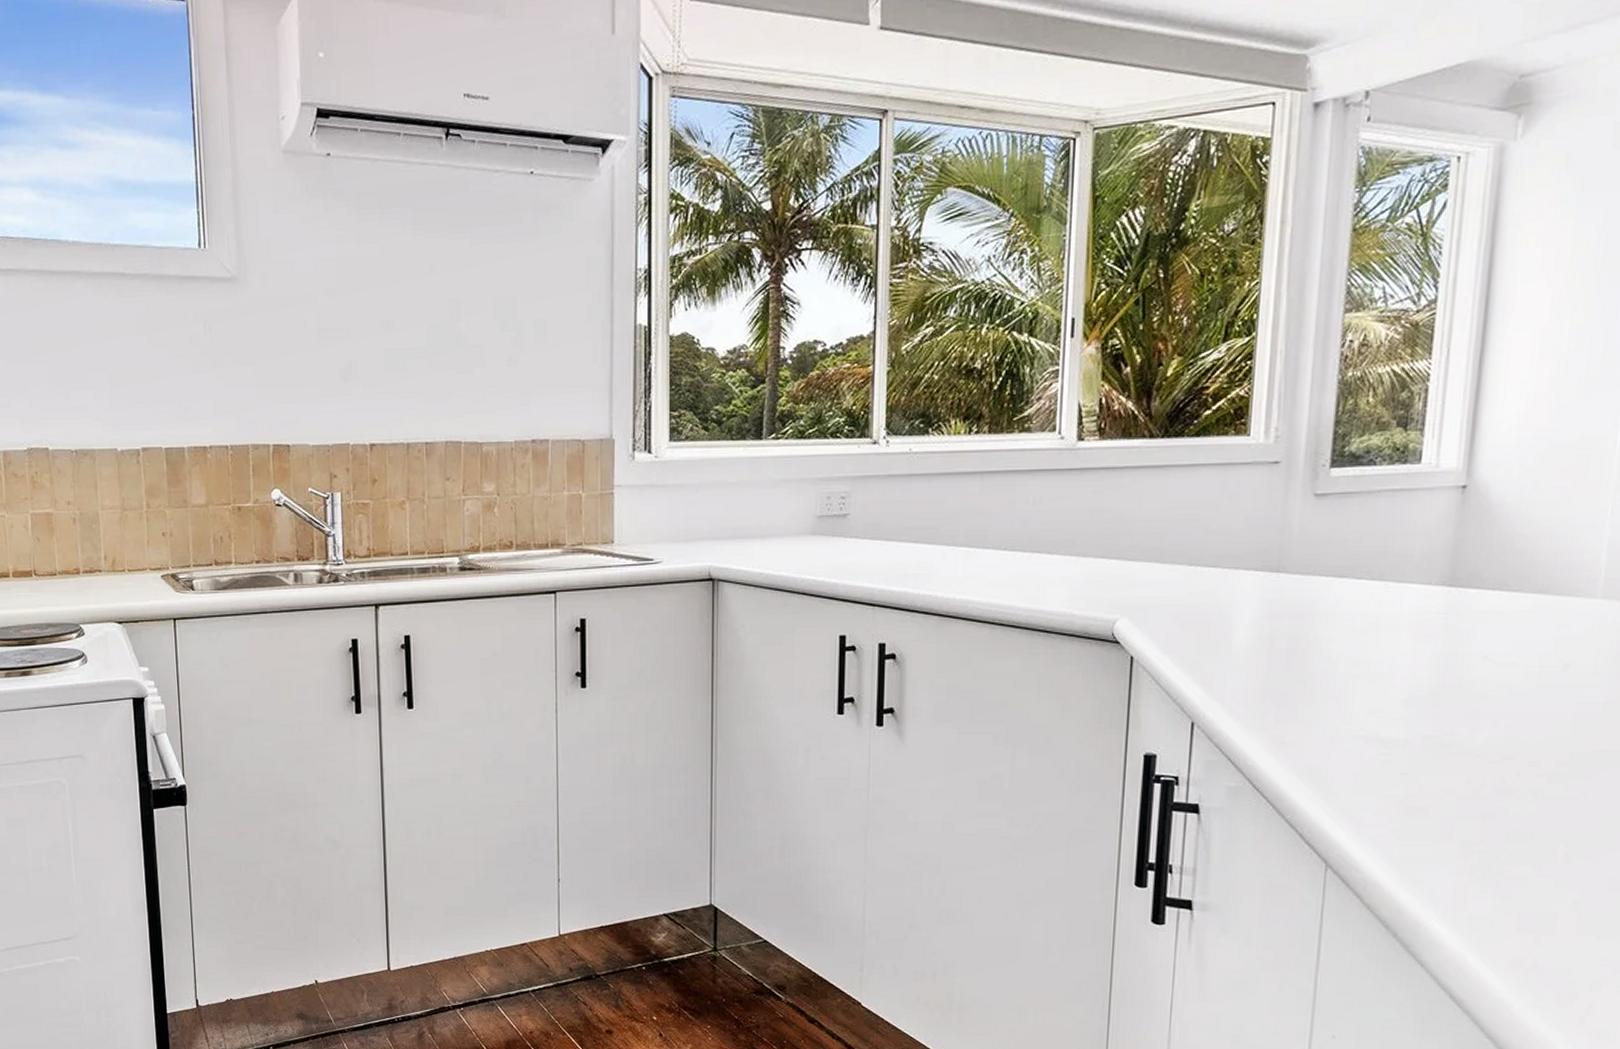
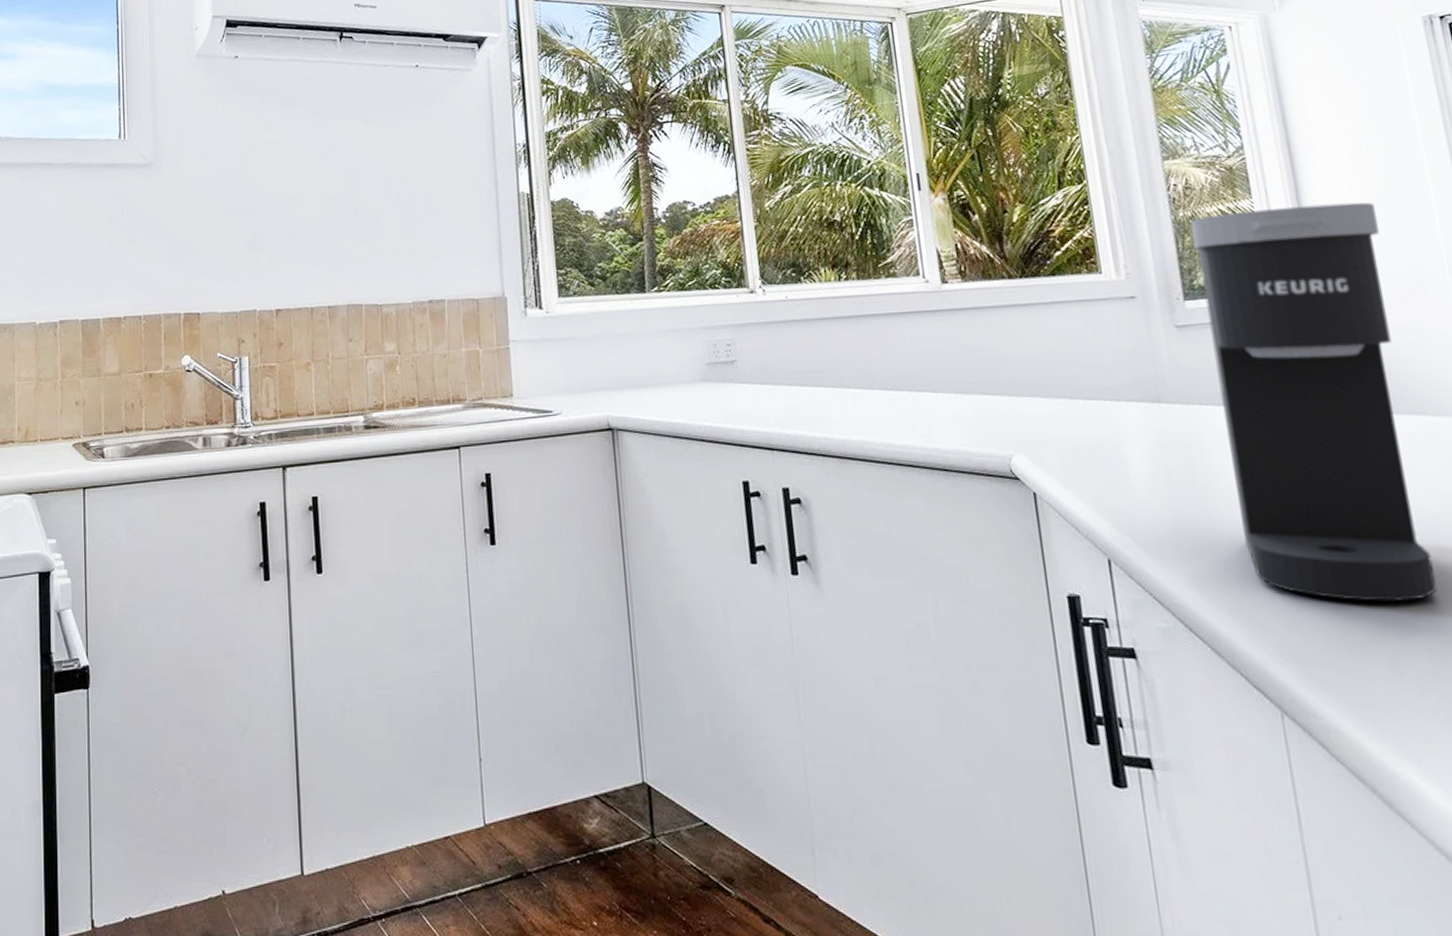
coffee maker: none [1332,367,1562,772] -> present [1190,202,1438,603]

